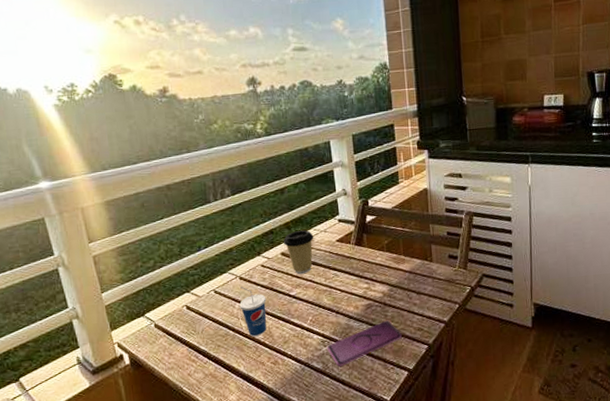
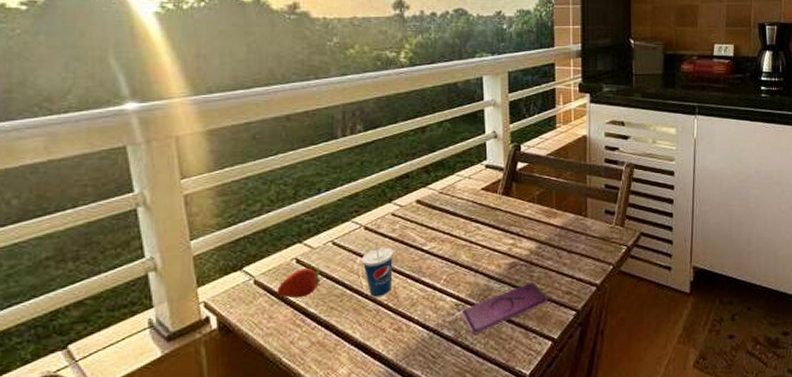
fruit: none [173,311,211,339] -> present [277,266,325,299]
coffee cup: present [283,230,314,275] -> none [420,175,456,226]

